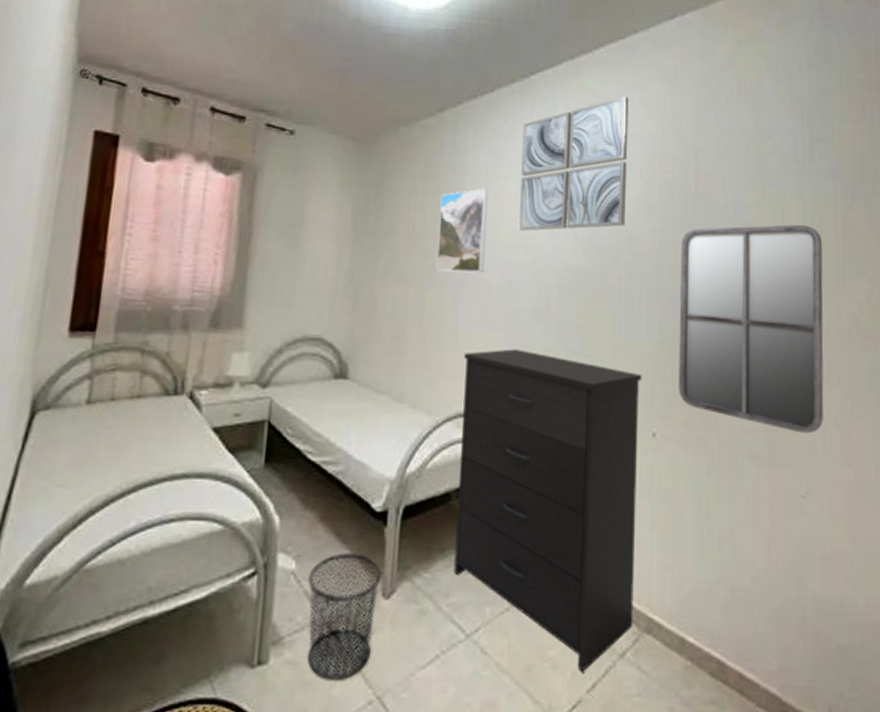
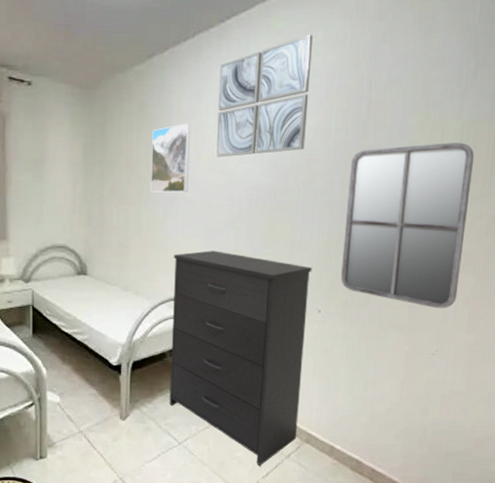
waste bin: present [307,553,382,680] -> none [69,392,119,468]

